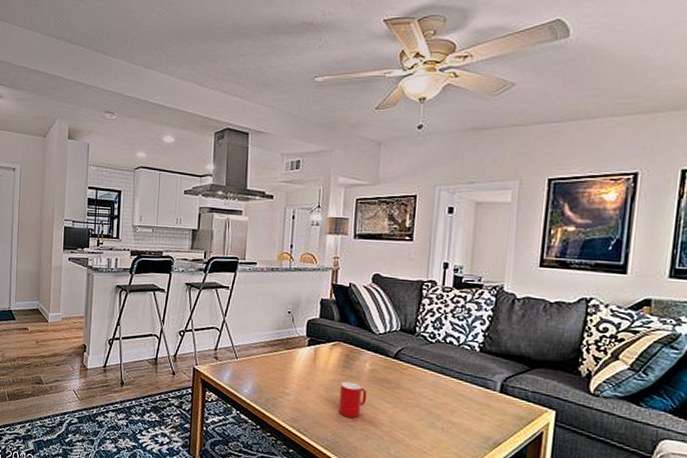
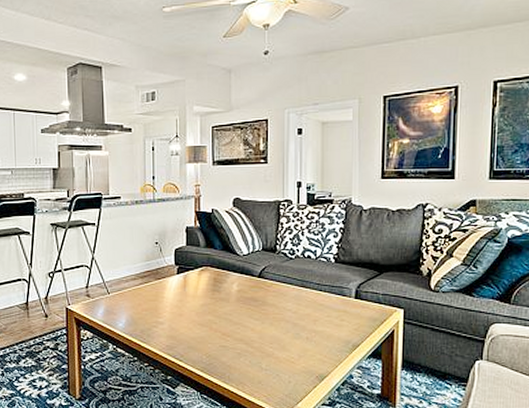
cup: present [338,381,367,419] -> none [211,304,236,339]

